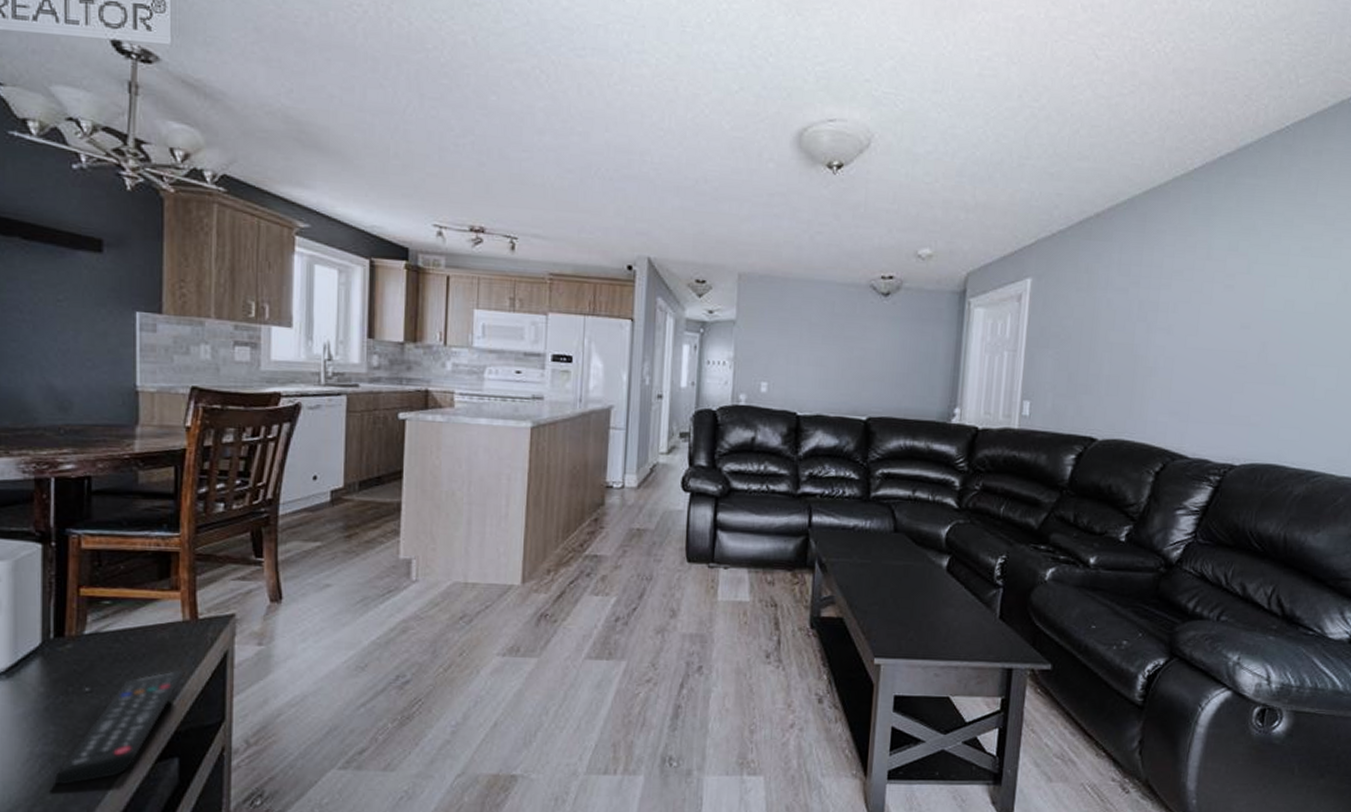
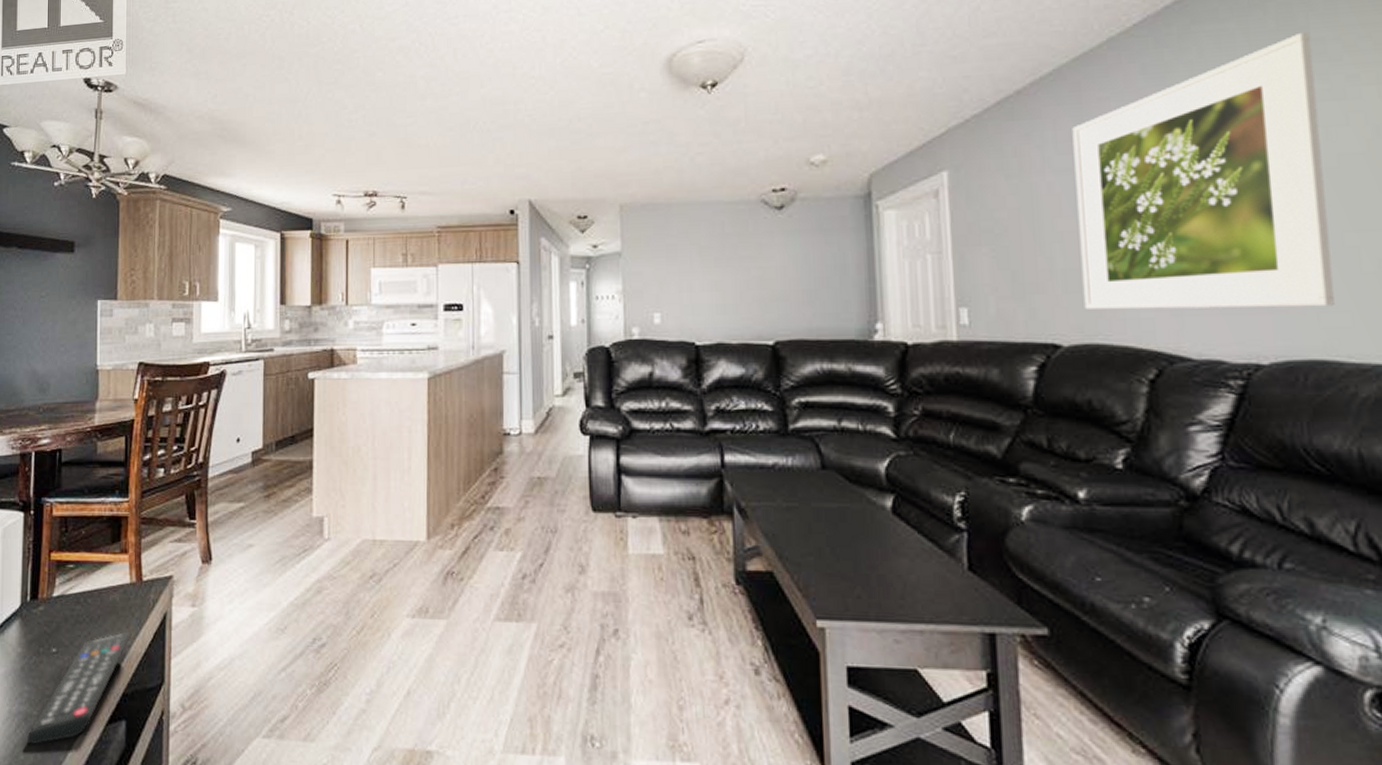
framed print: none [1118,196,1317,424] -> present [1072,31,1335,310]

